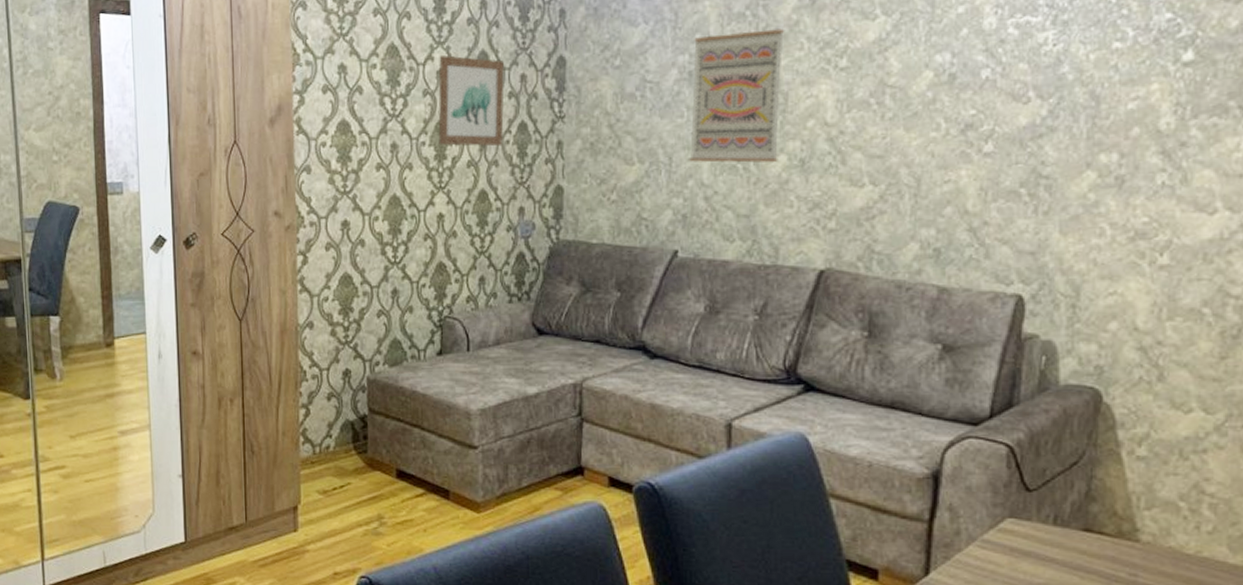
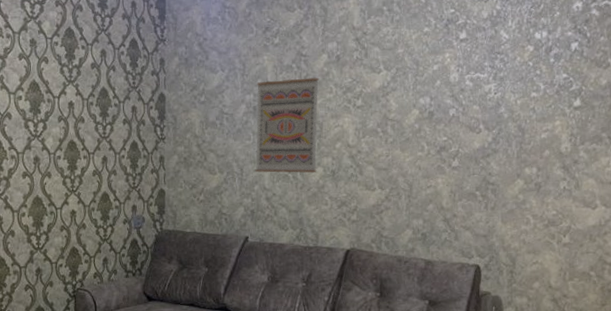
wall art: present [438,55,504,147] -> none [70,91,120,160]

